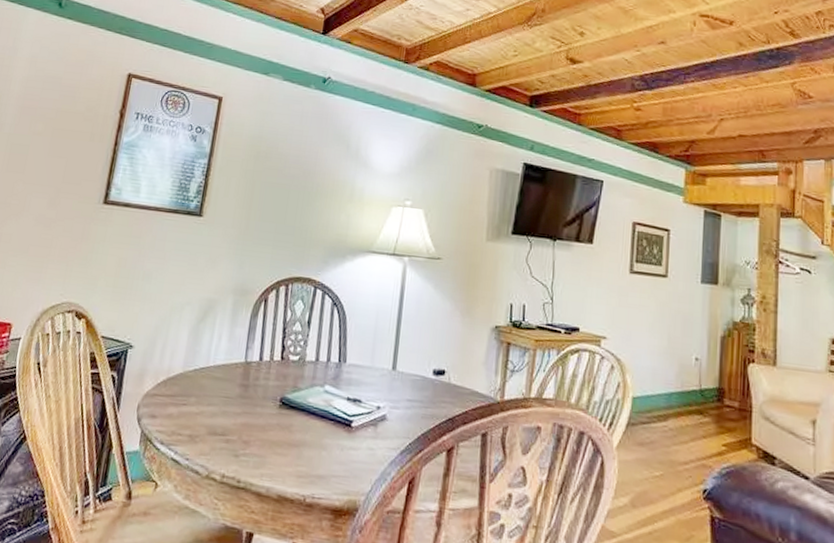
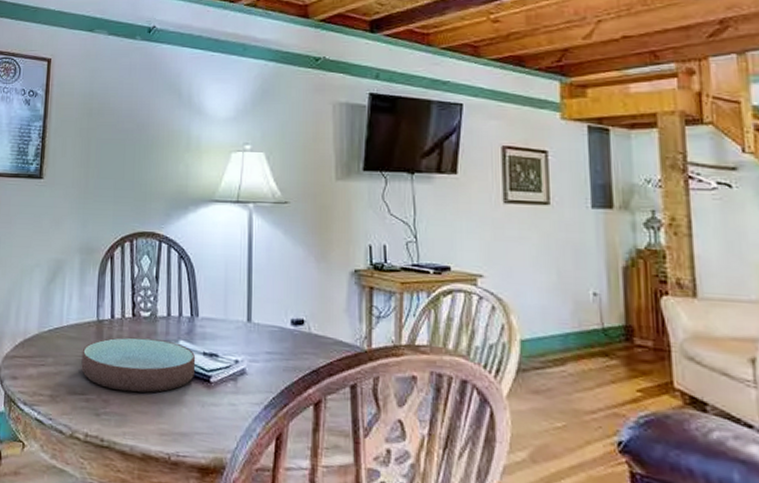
bowl: none [224,379,340,436] -> present [81,337,196,393]

